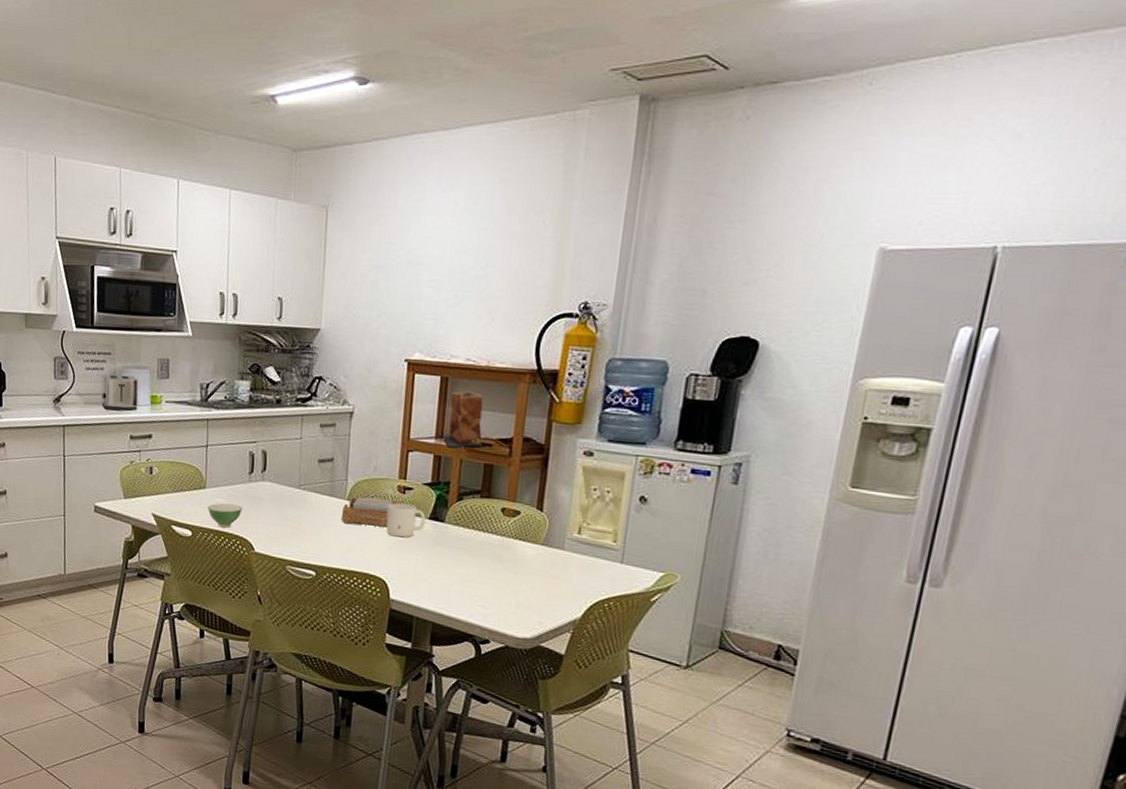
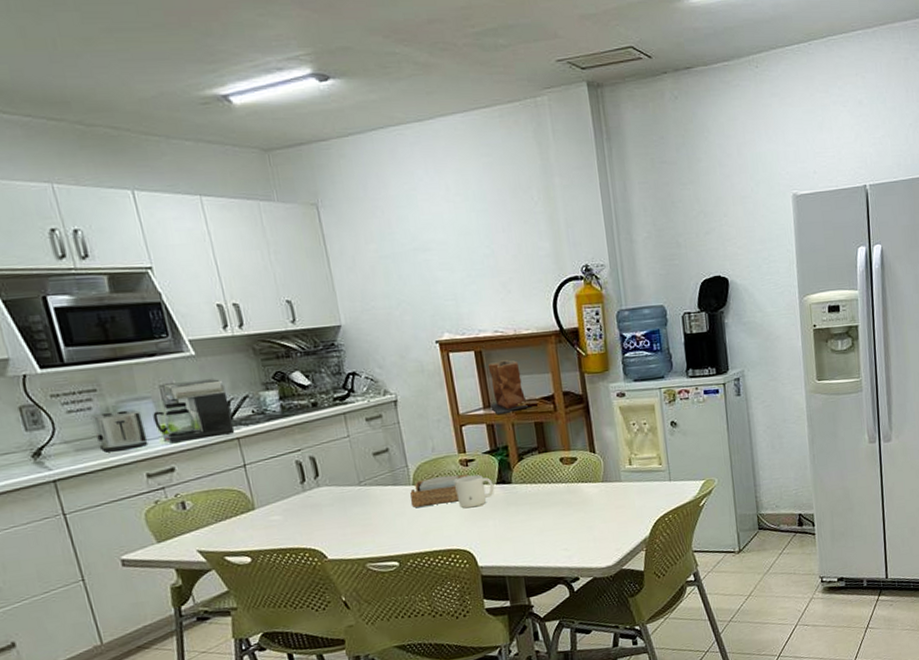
coffee maker: none [146,358,208,416] -> present [153,378,235,444]
bowl: present [207,503,243,528] -> none [262,517,303,545]

